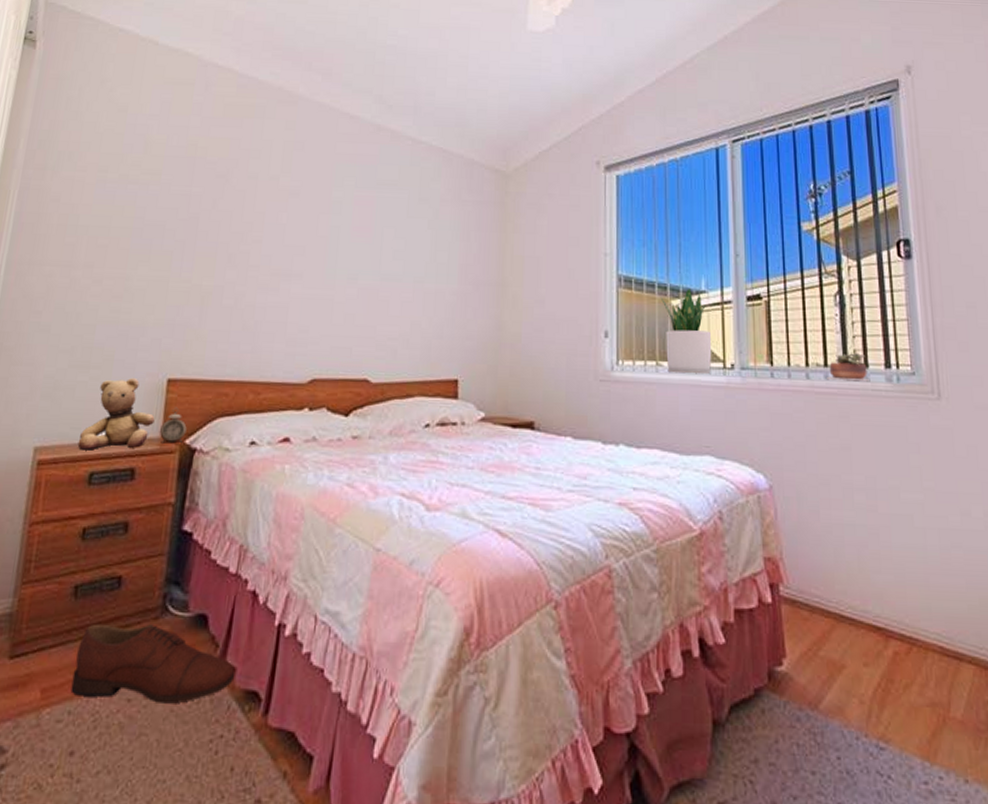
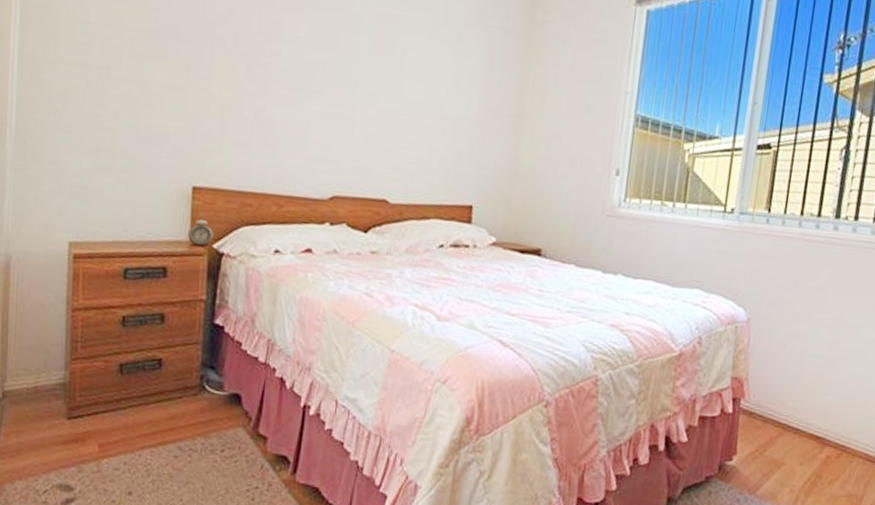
shoe: present [70,623,235,704] -> none [124,396,267,461]
teddy bear: present [77,377,155,451] -> none [110,182,183,249]
planter: present [660,287,712,375] -> none [671,132,718,217]
succulent plant: present [827,352,869,382] -> none [817,205,857,234]

